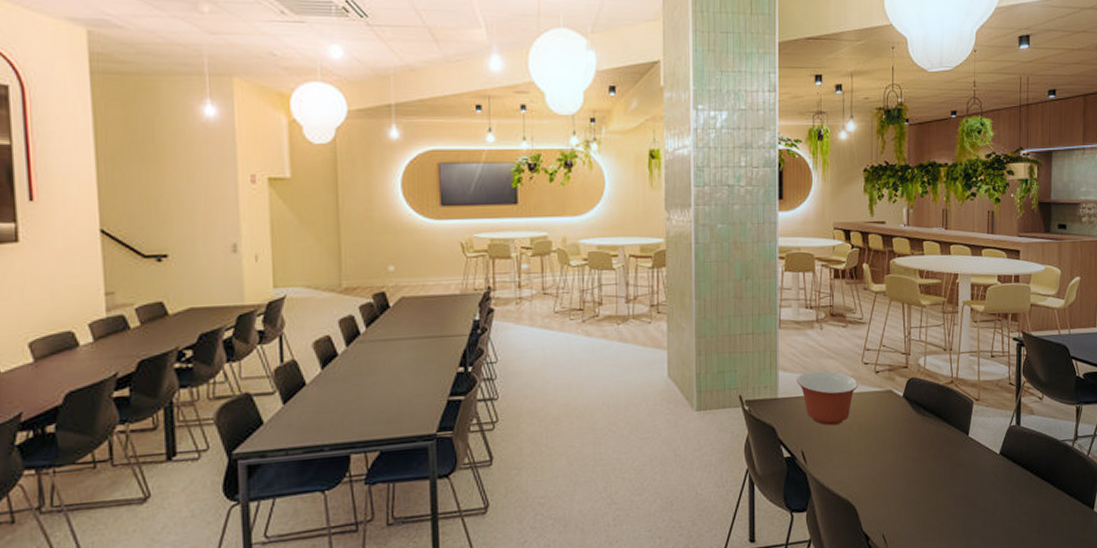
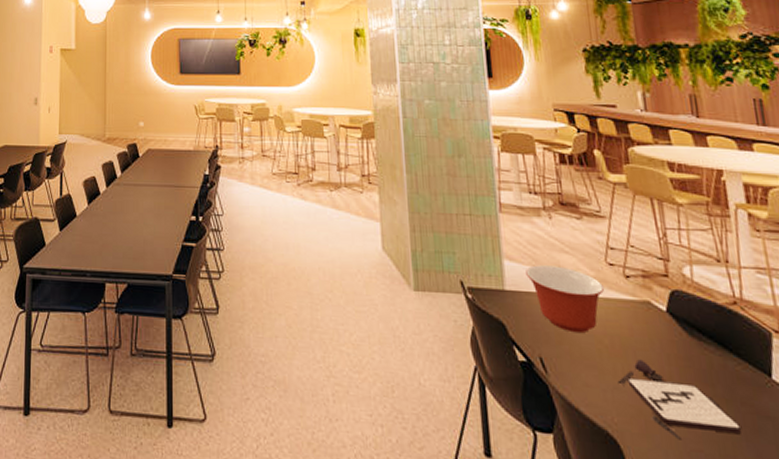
board game: none [860,438,944,496] -> present [617,359,742,440]

